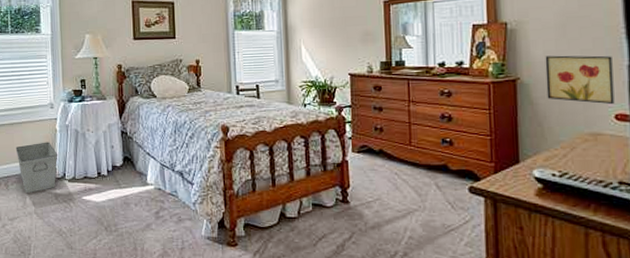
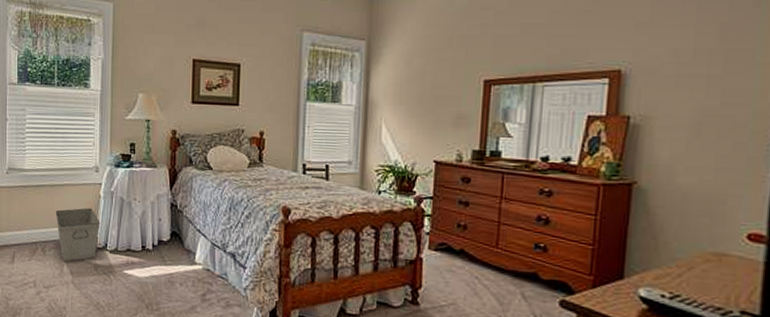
wall art: present [545,55,615,105] -> none [667,158,754,223]

